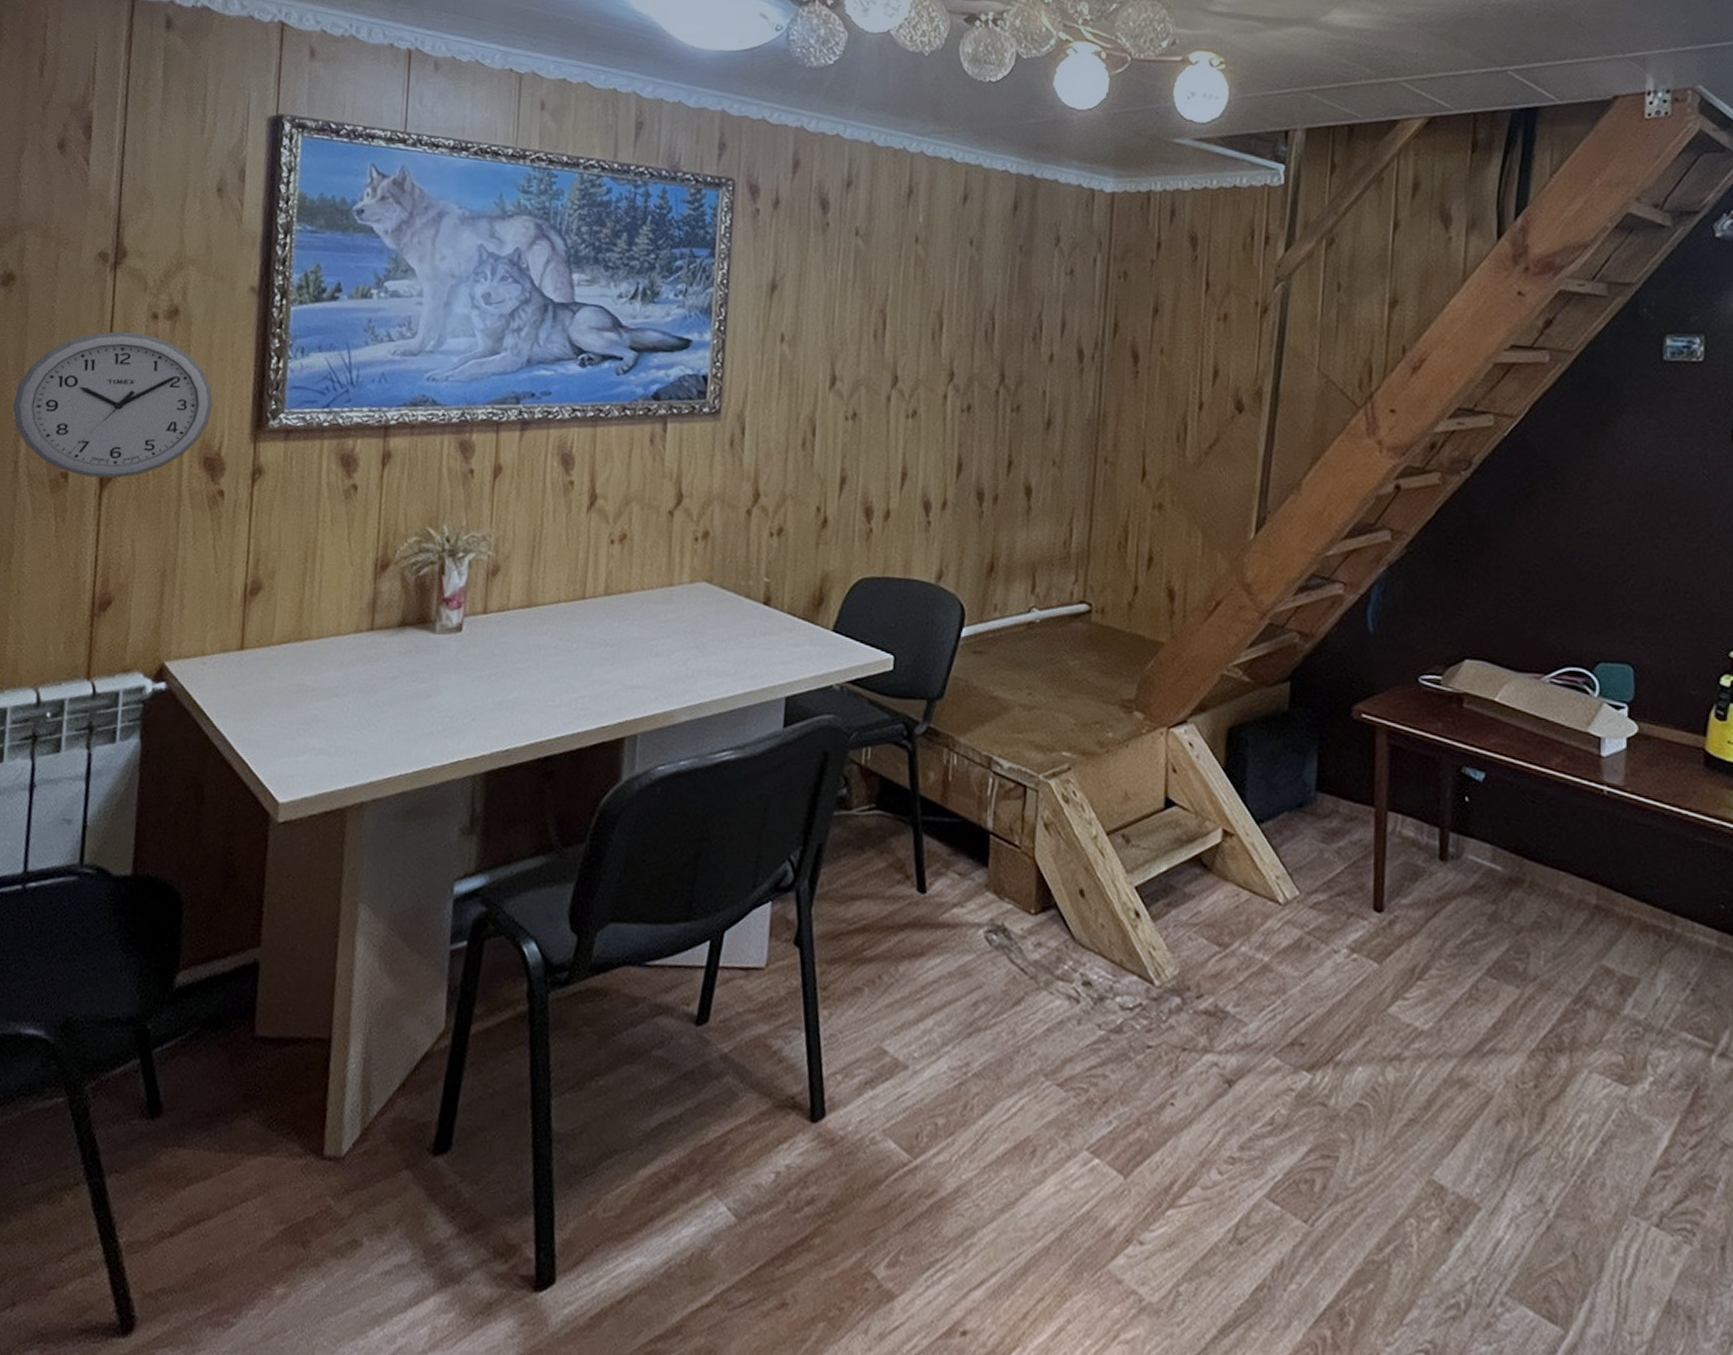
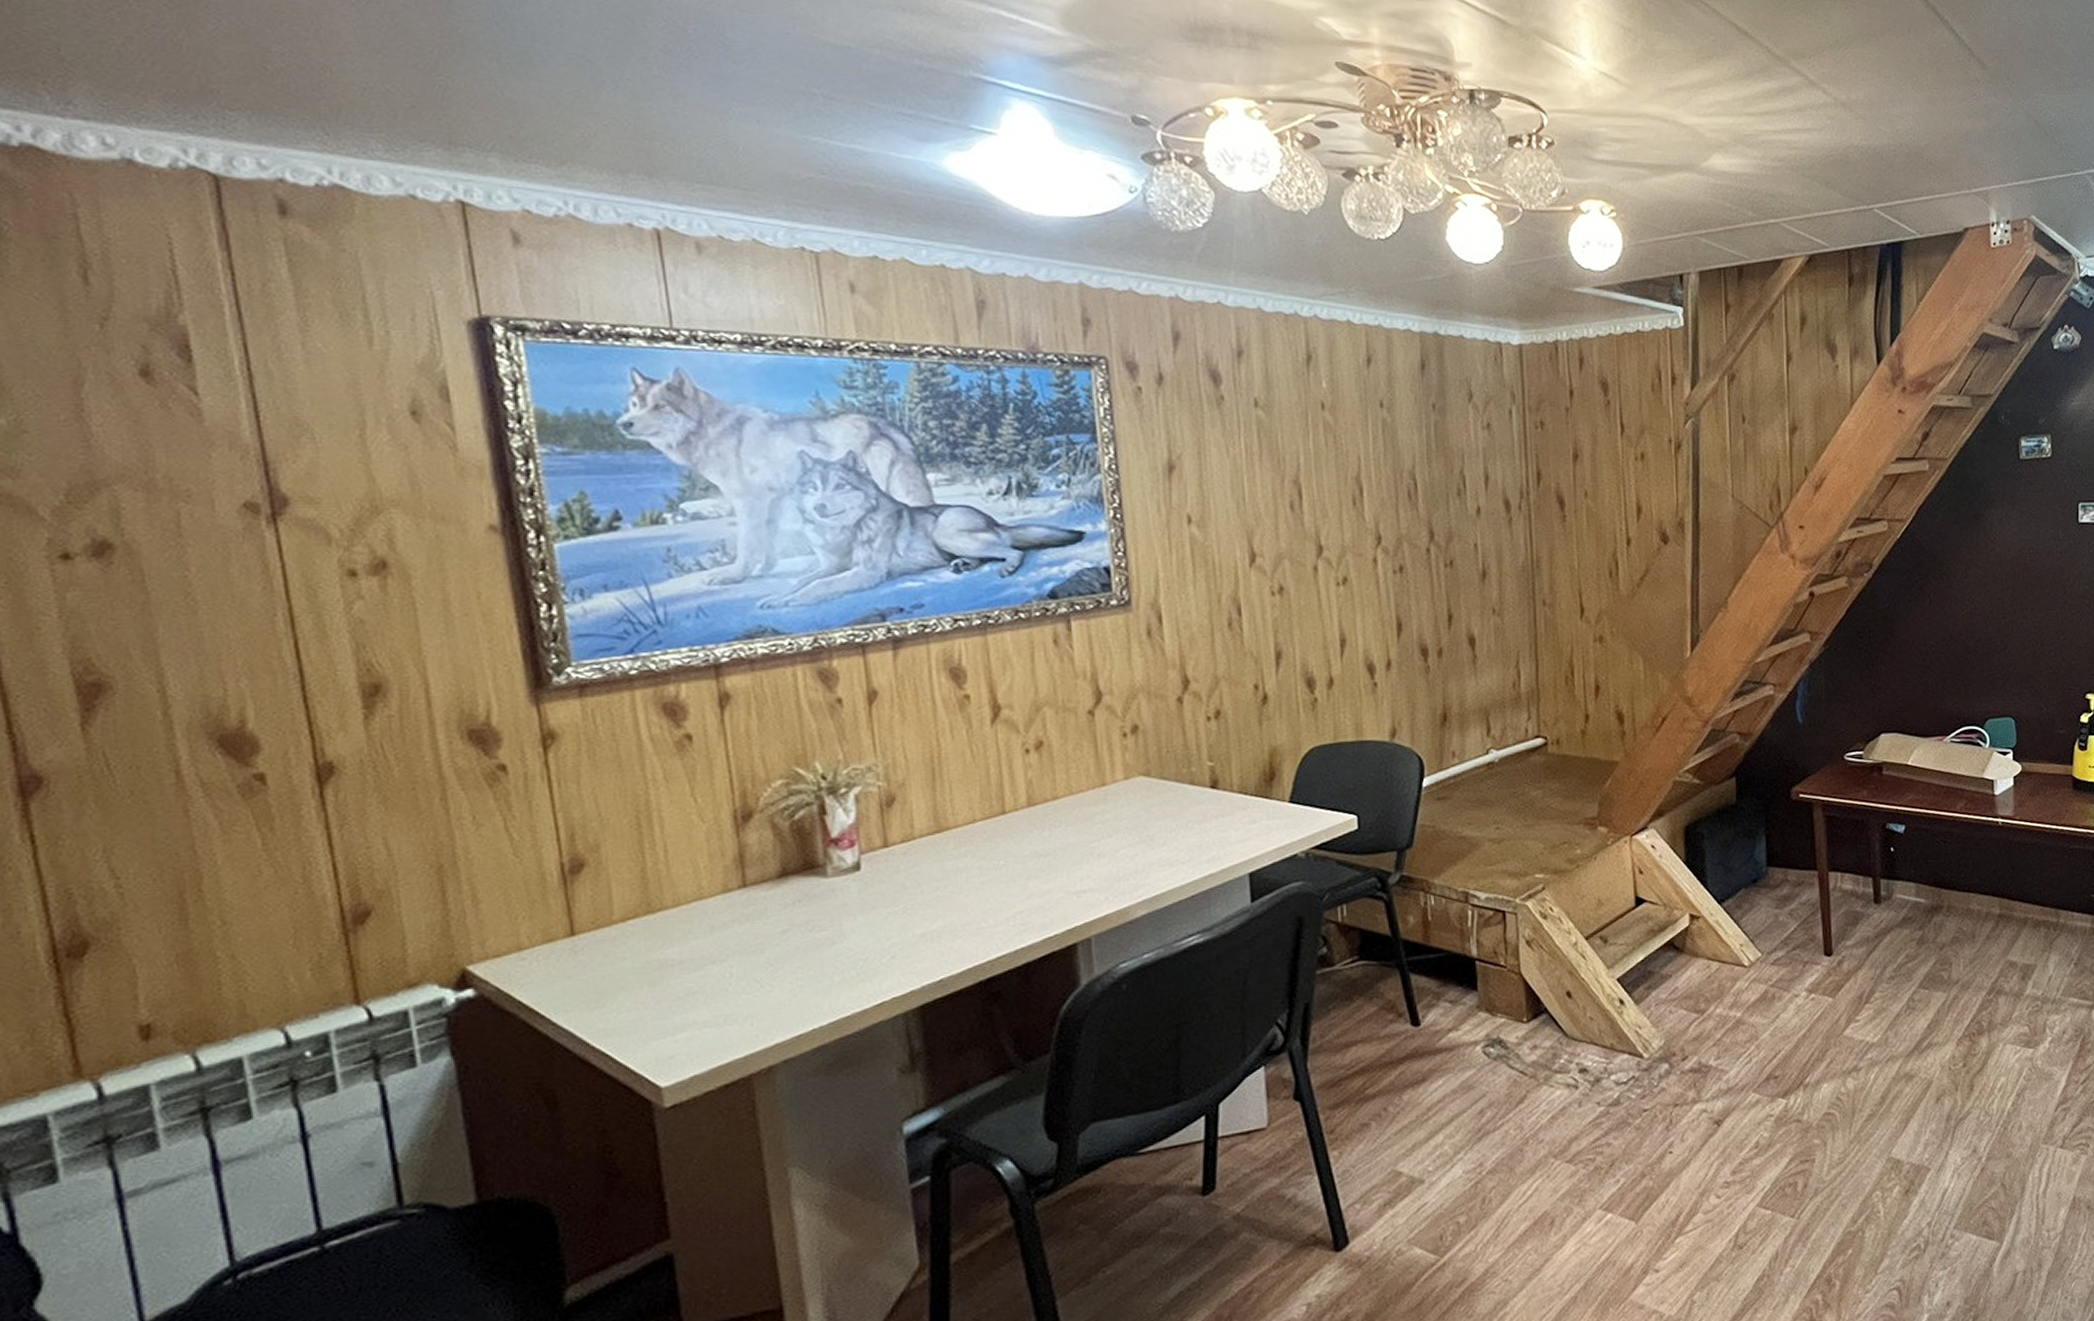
wall clock: present [12,331,214,479] -> none [152,596,467,775]

